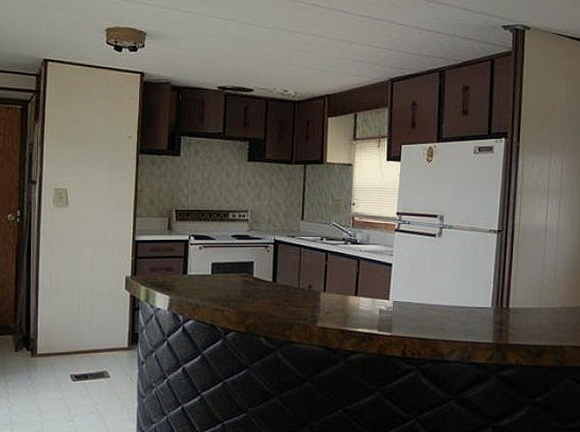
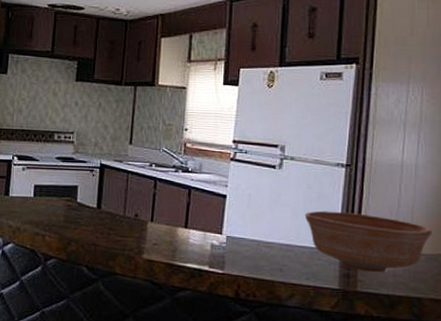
bowl: none [462,273,572,326] -> present [304,210,433,273]

